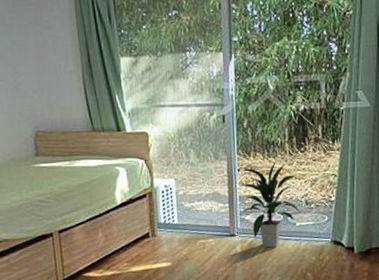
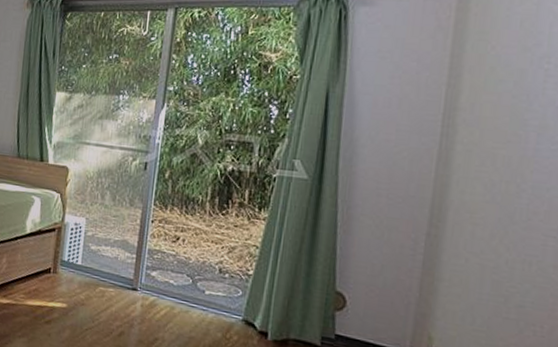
indoor plant: present [240,160,300,248] -> none [149,218,215,313]

